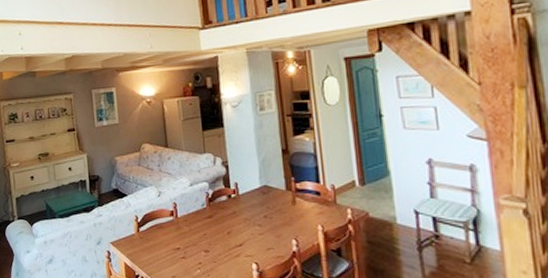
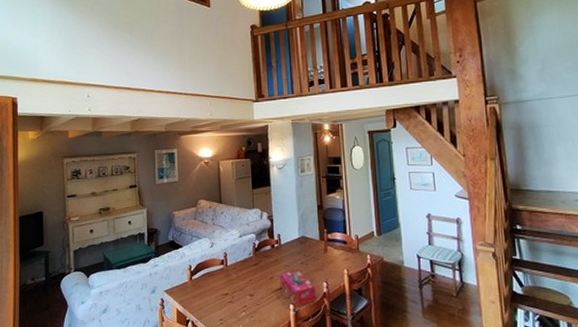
tissue box: none [239,223,284,267] -> present [280,269,316,307]

